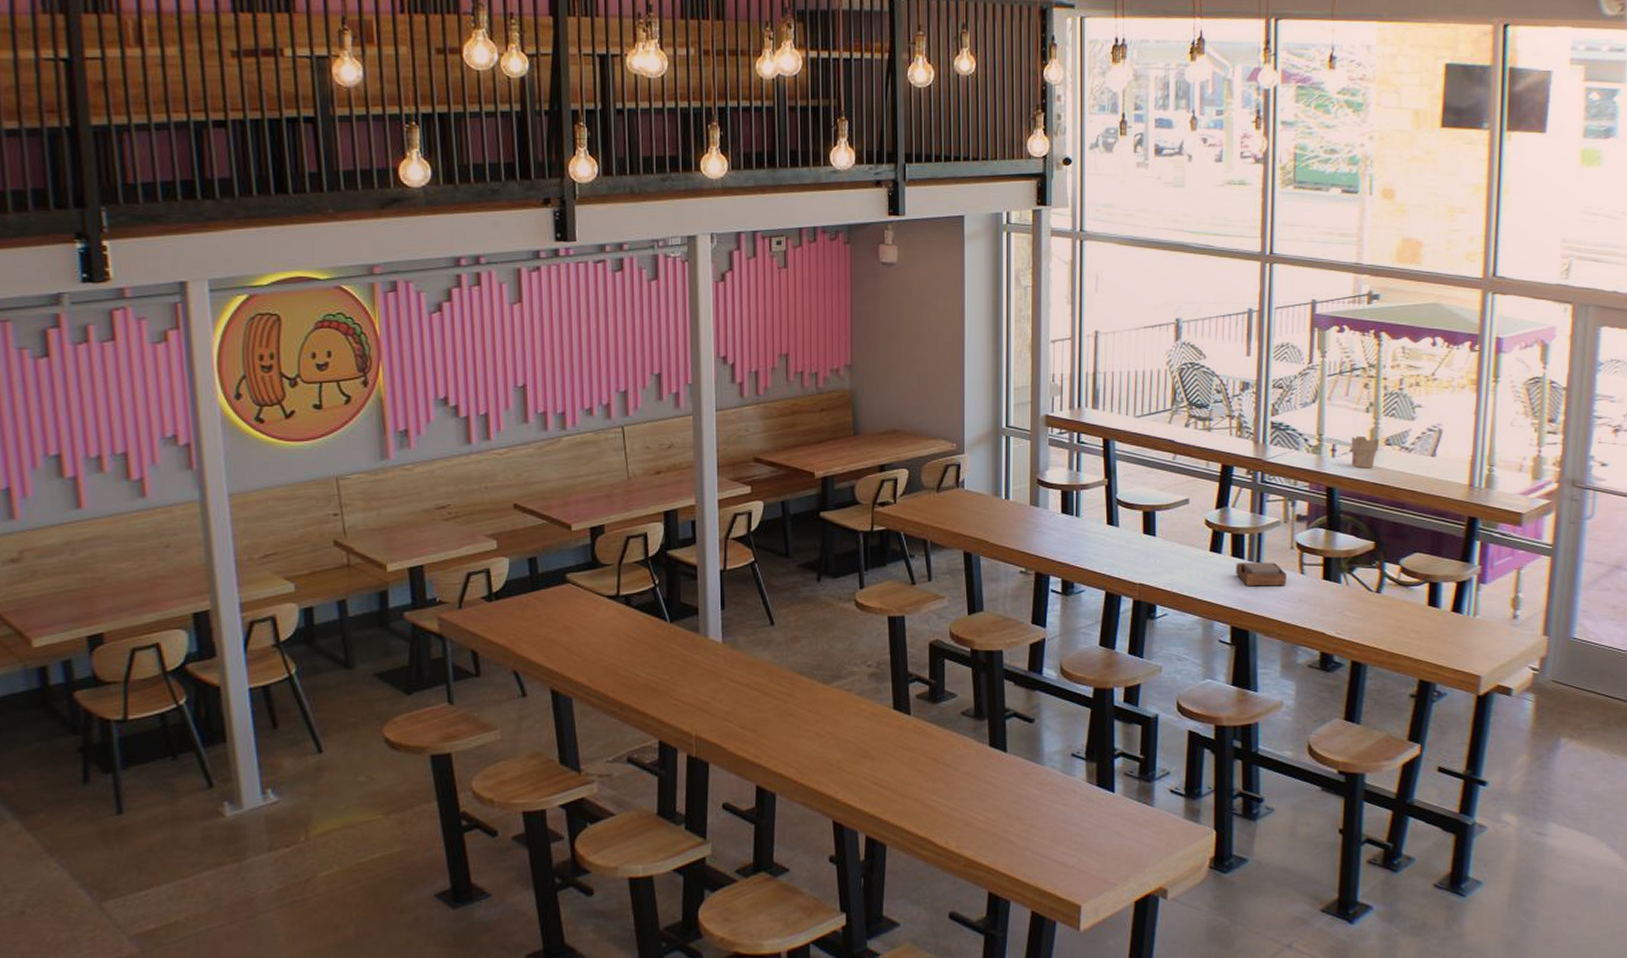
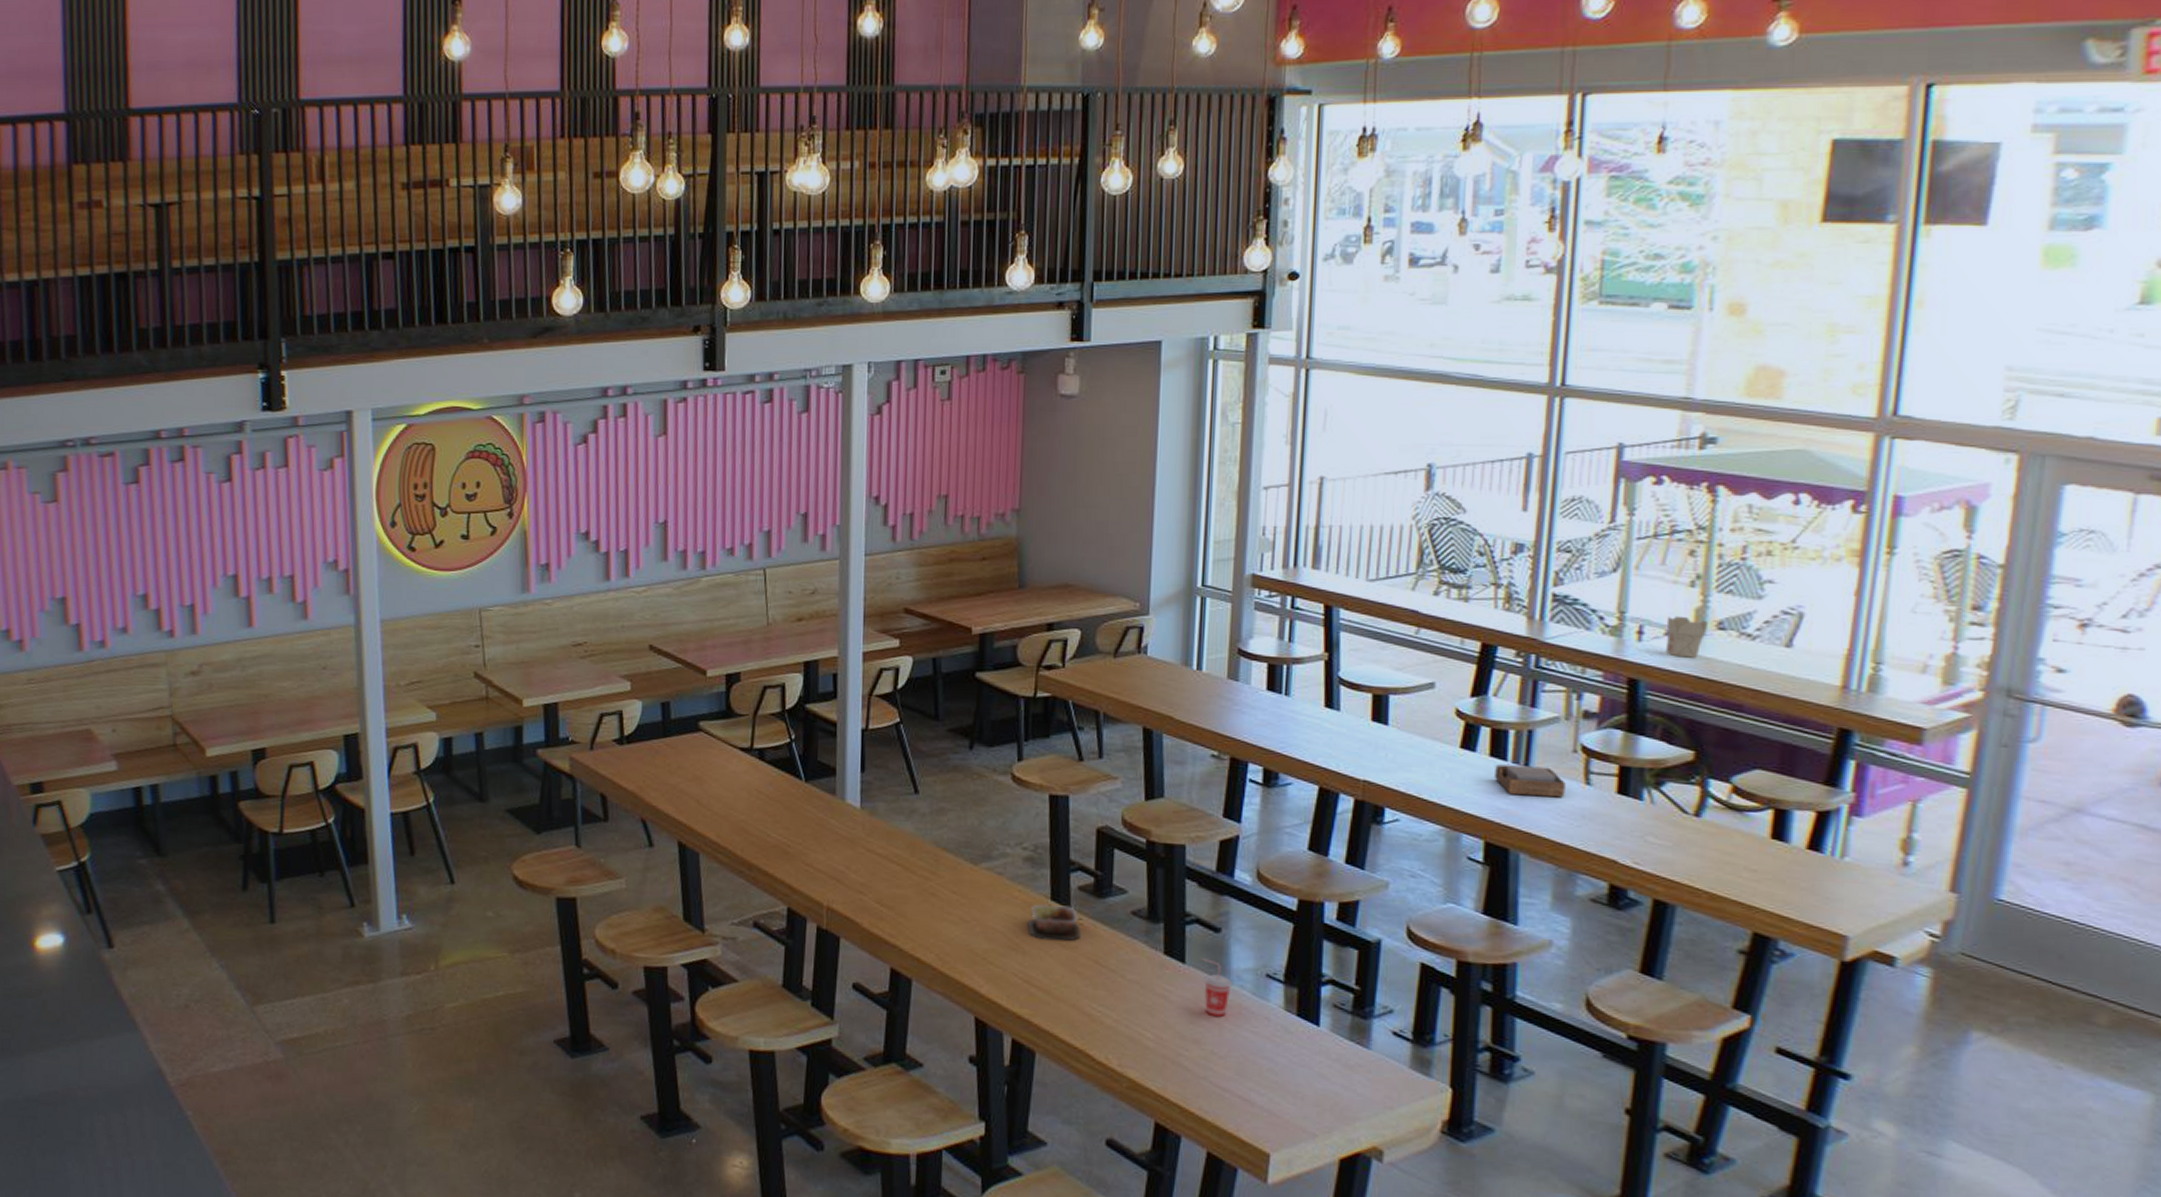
takeout container: none [873,713,921,745] -> present [1026,904,1082,941]
beverage cup: none [1019,745,1045,795] -> present [1200,957,1232,1018]

